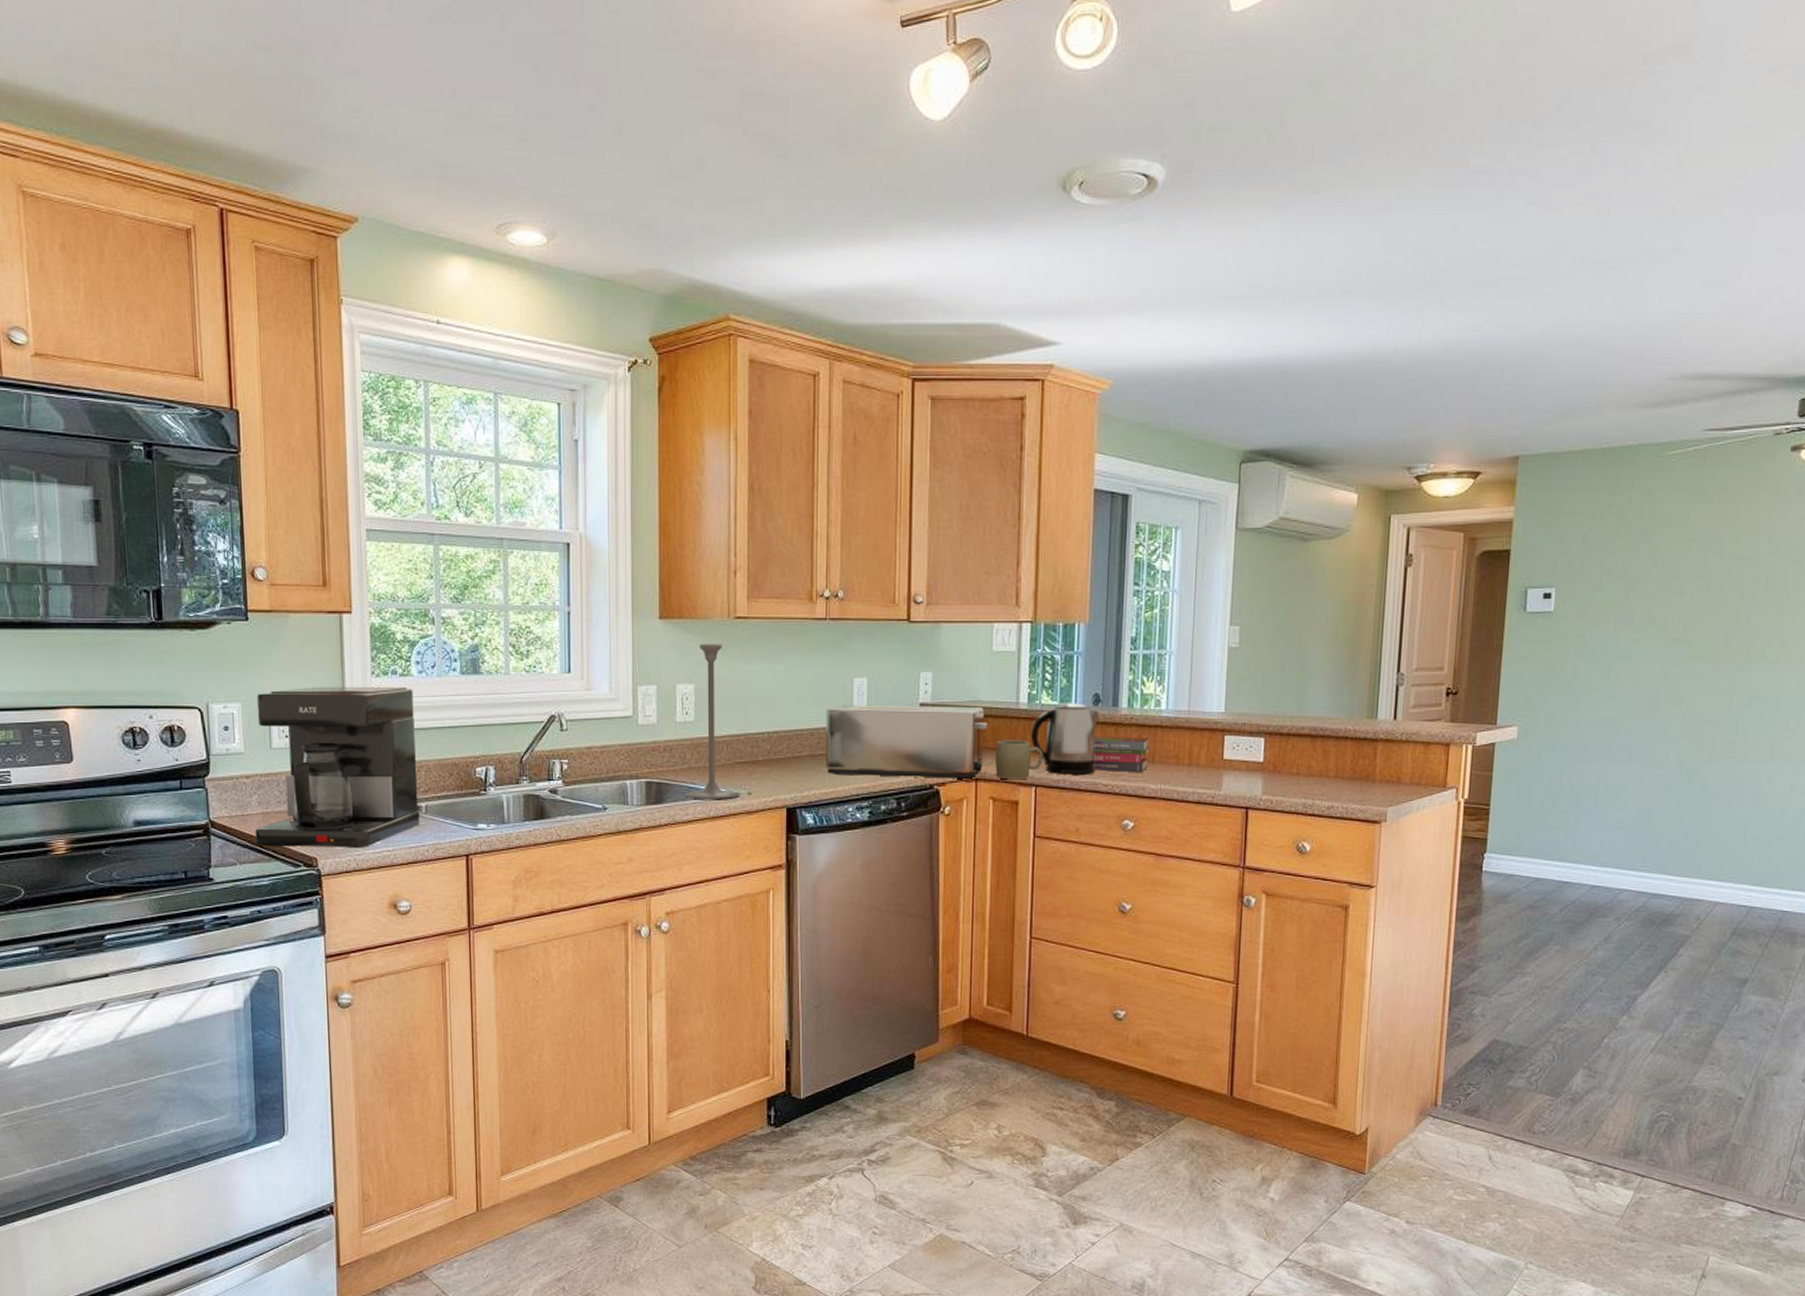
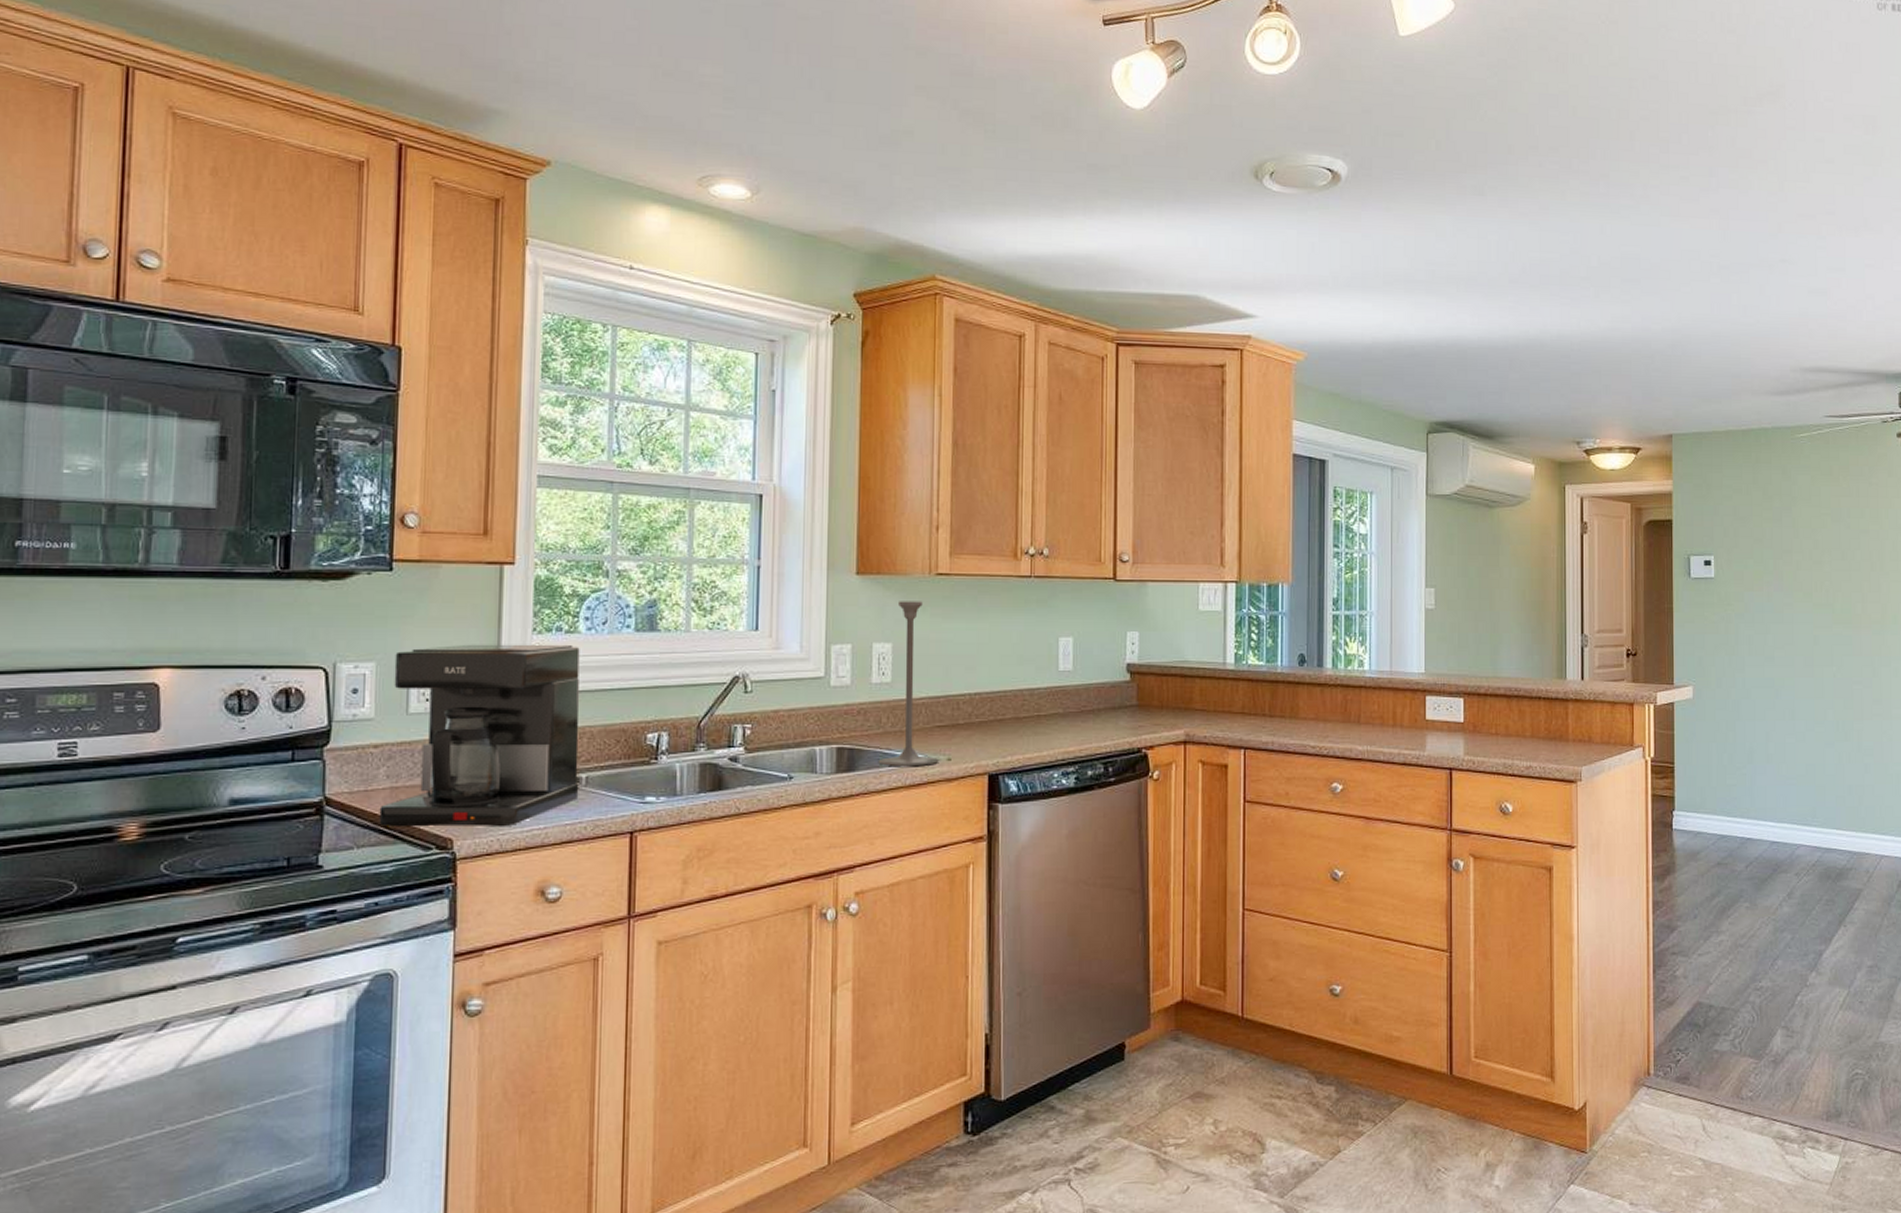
toaster: present [826,704,988,780] -> none [1030,665,1195,743]
mug: present [995,740,1043,780] -> none [1204,701,1251,743]
kettle: present [1031,703,1100,776] -> none [1239,664,1305,738]
books: present [1093,735,1151,772] -> none [1301,696,1356,733]

